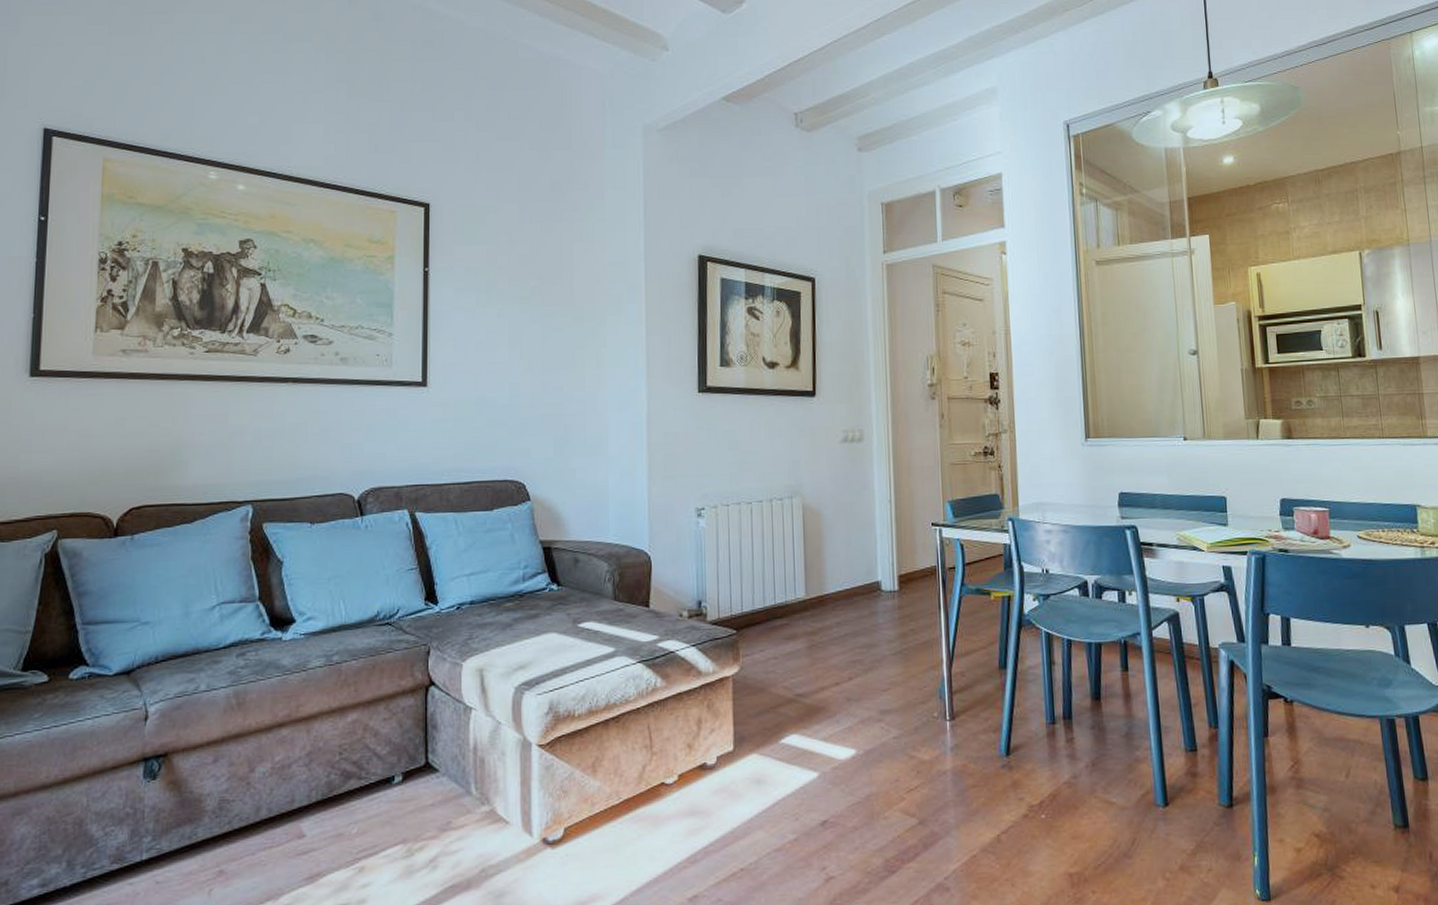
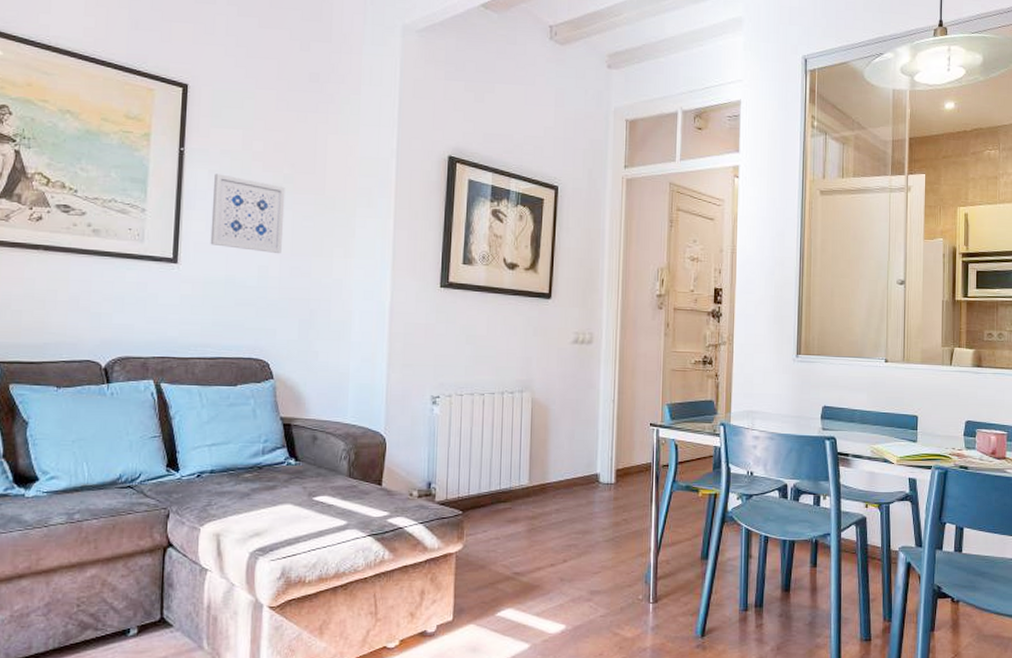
wall art: none [459,292,533,369] -> present [210,174,286,253]

